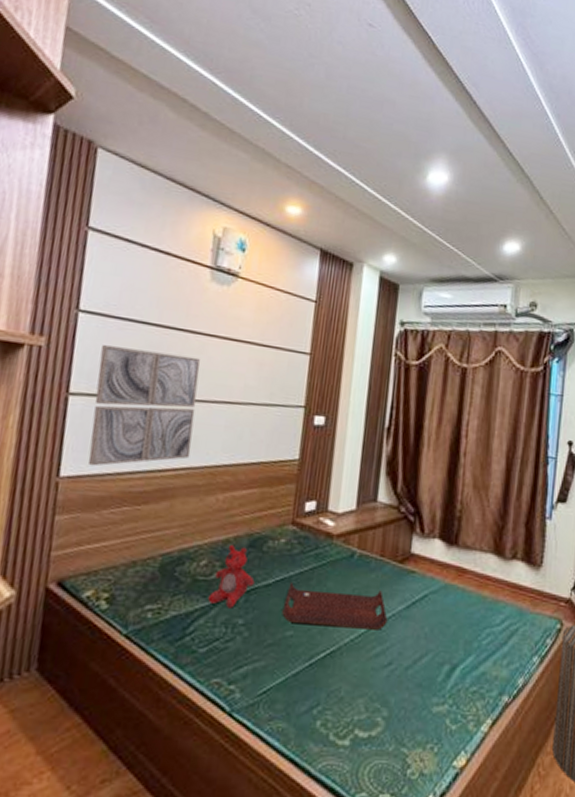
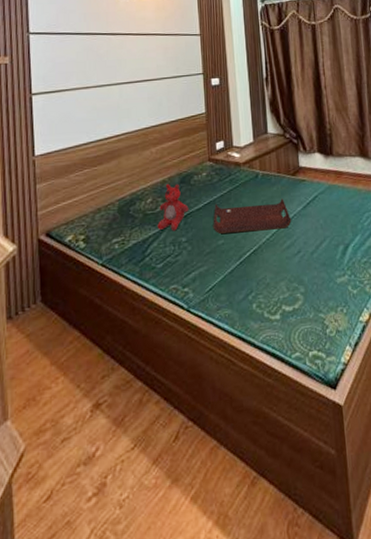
wall art: present [87,345,201,467] -> none [50,52,126,144]

